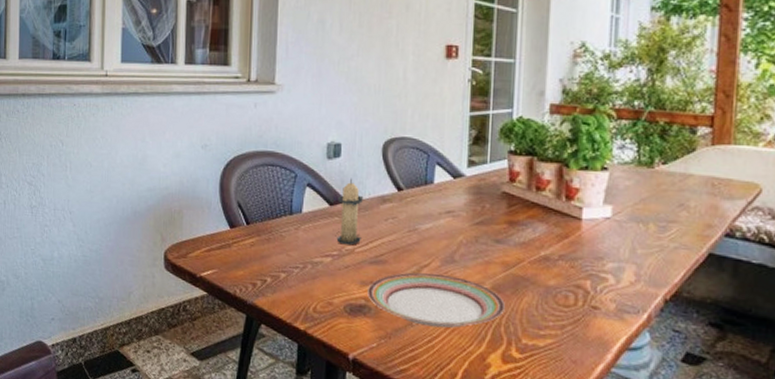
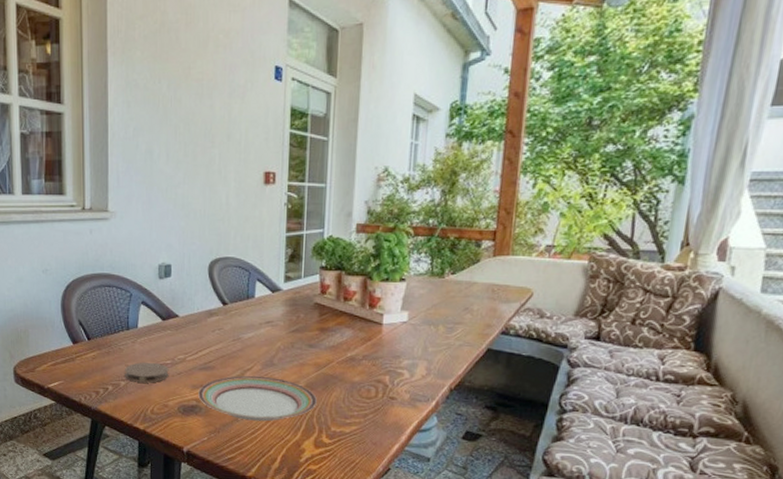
coaster: none [285,252,335,277] -> present [125,362,169,383]
candle: present [336,178,364,246] -> none [168,295,193,355]

